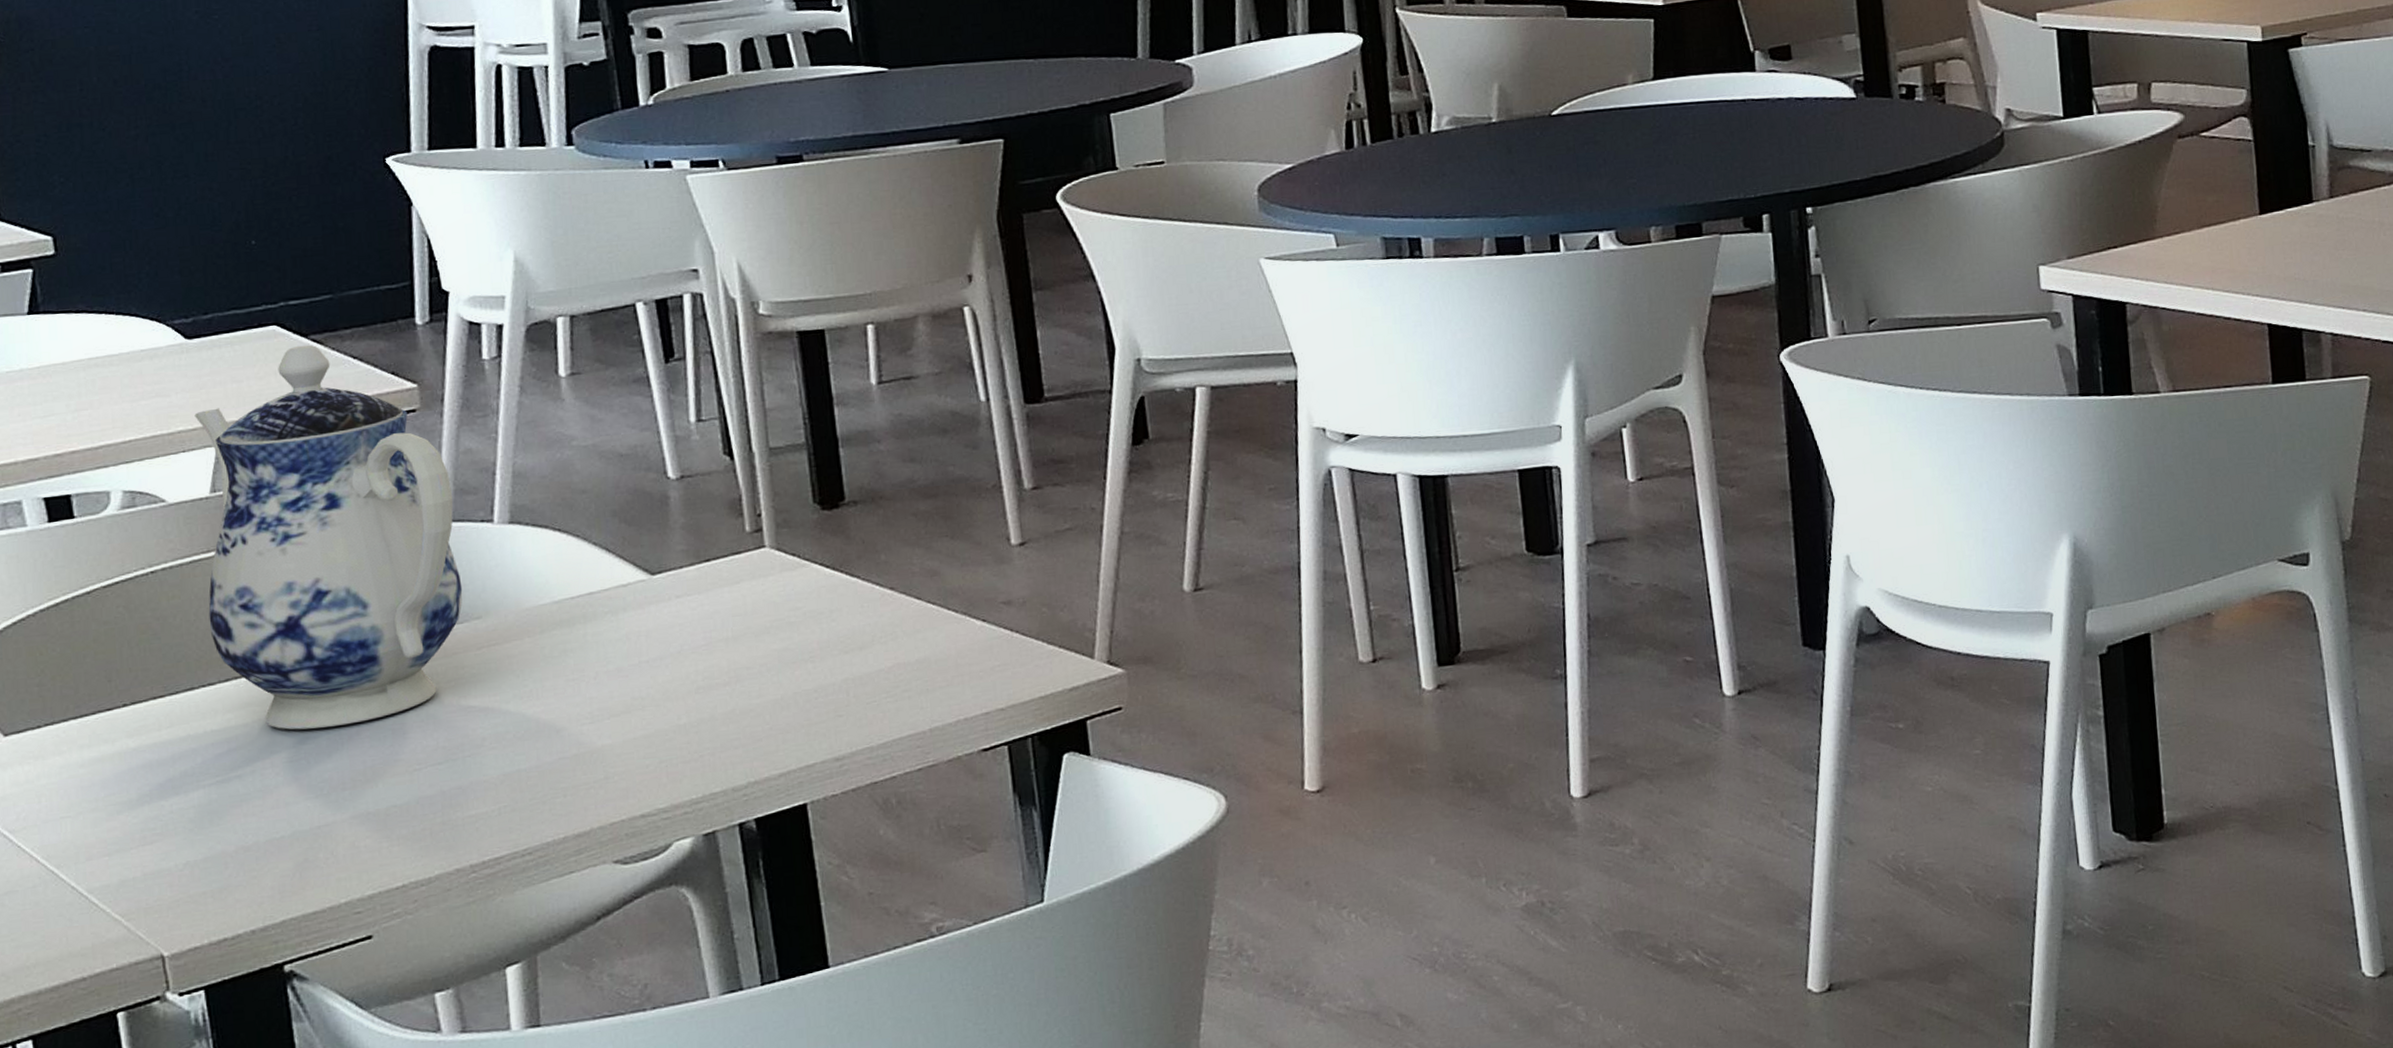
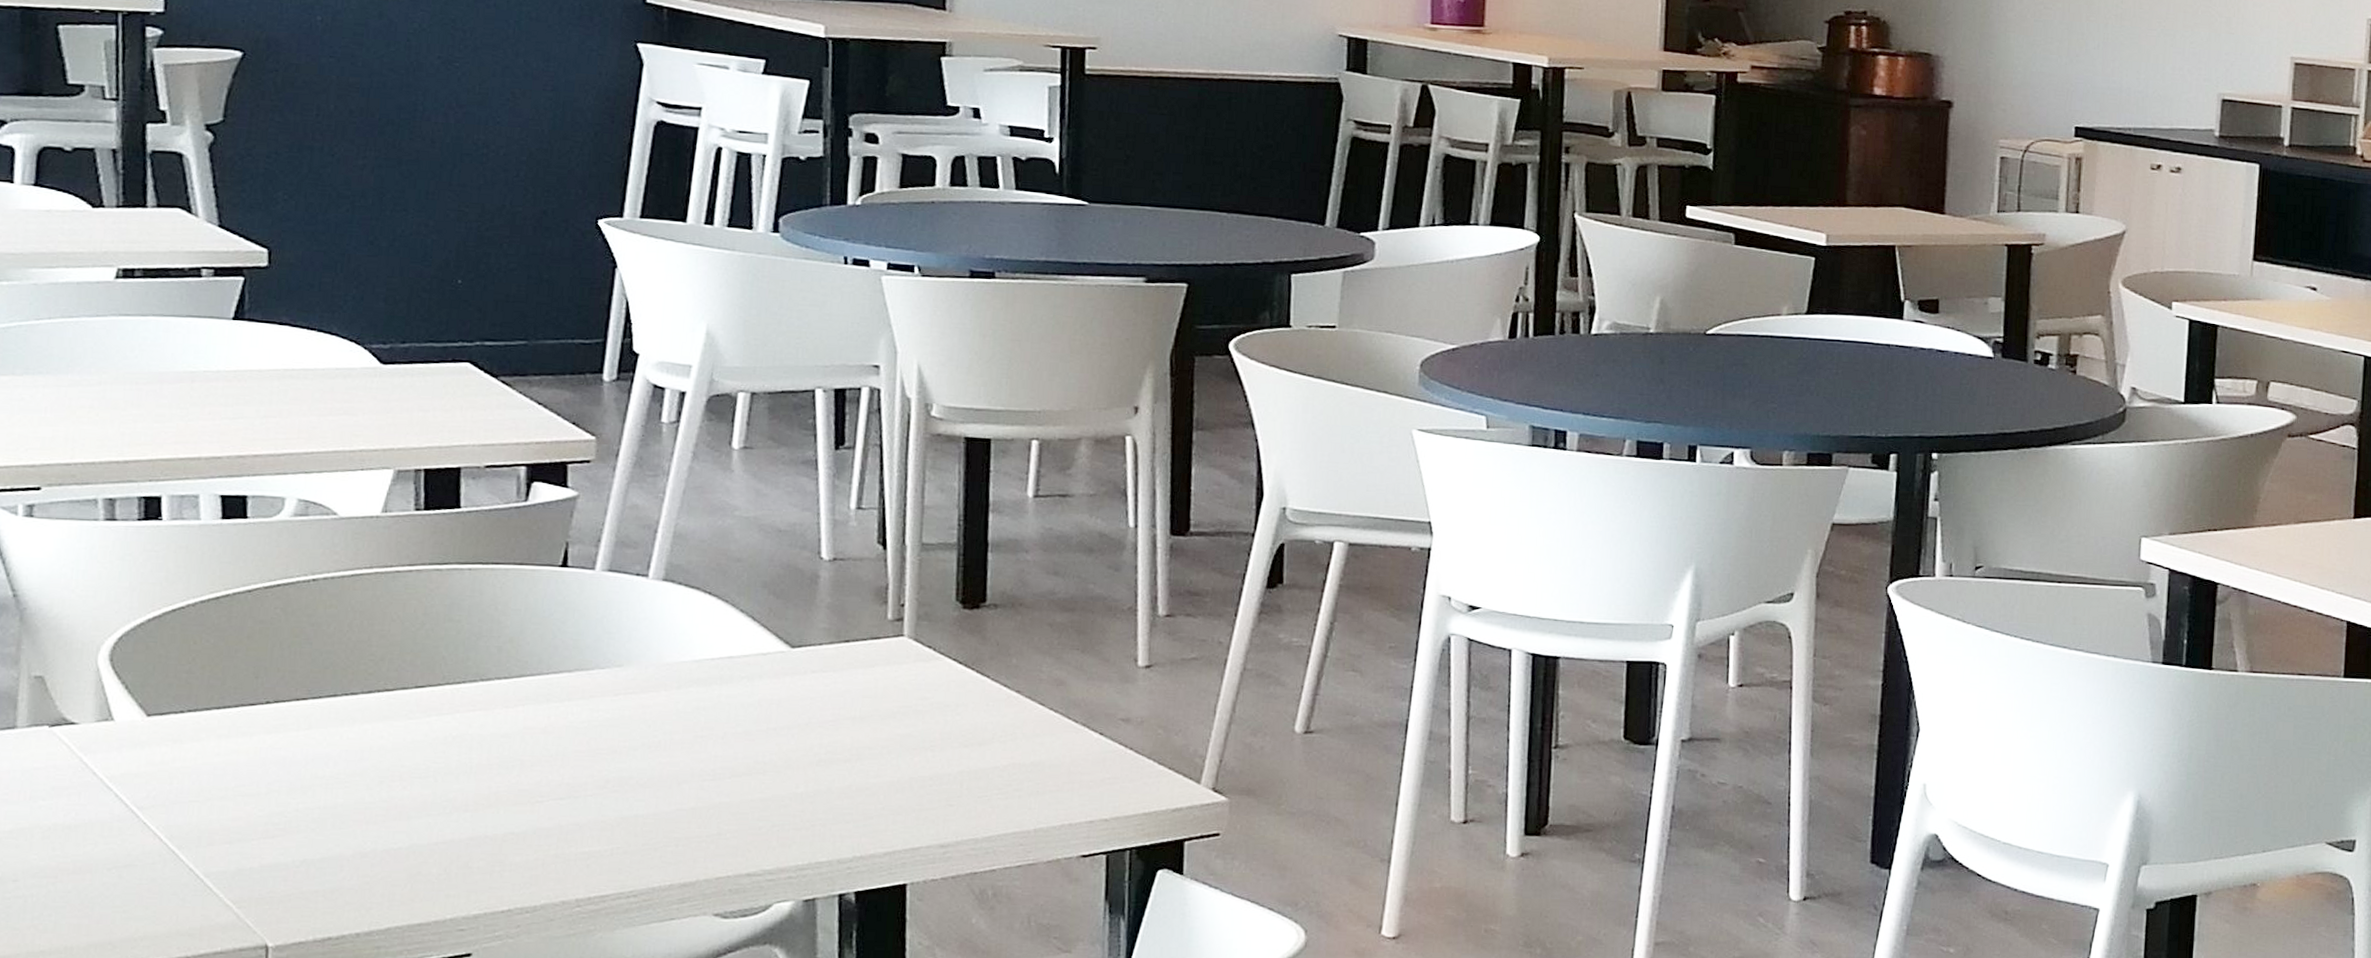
teapot: present [194,344,463,730] -> none [361,384,614,750]

